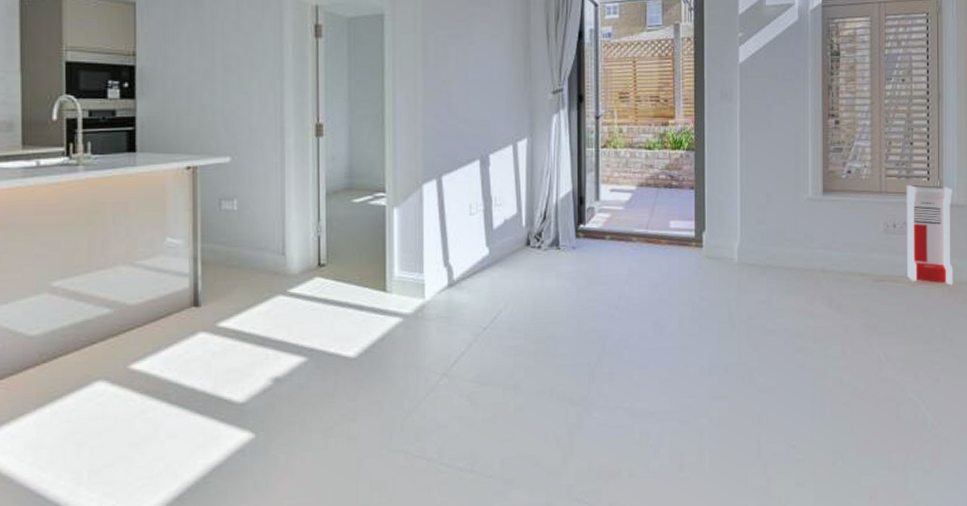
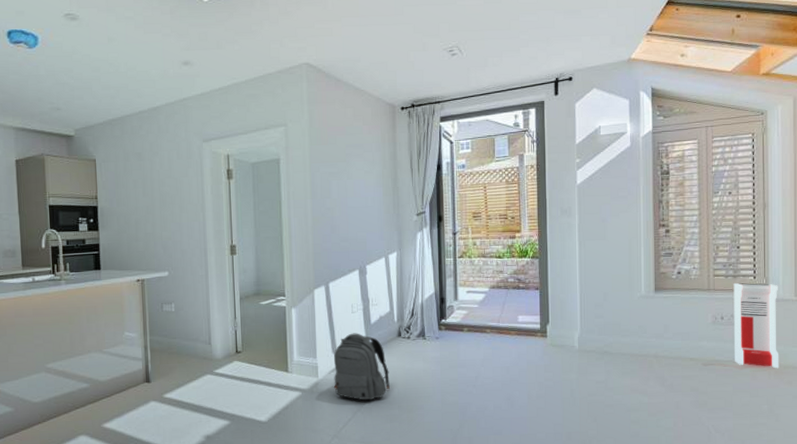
backpack: none [443,240,514,328] -> present [333,333,390,401]

